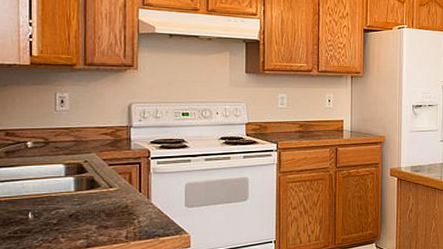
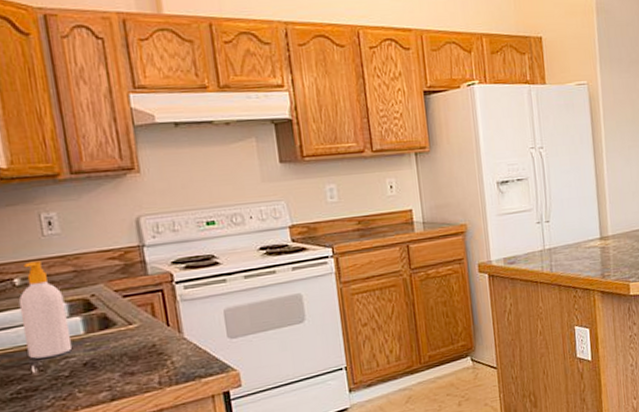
soap bottle: none [27,130,64,207] -> present [18,260,73,359]

